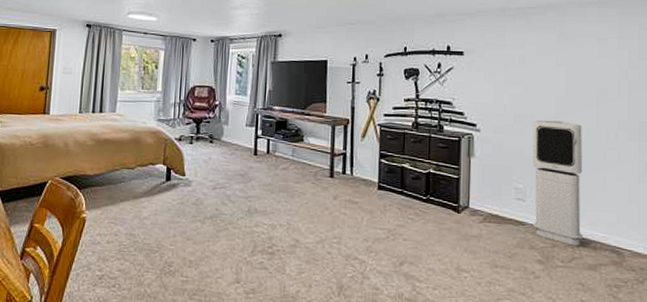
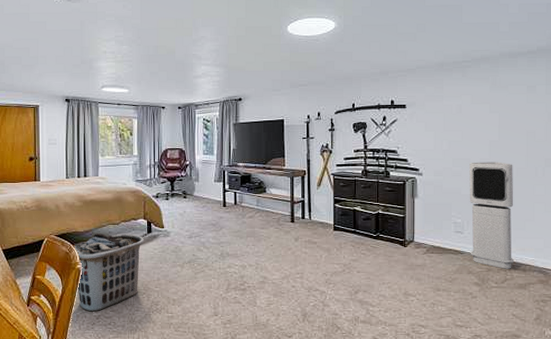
clothes hamper: none [80,178,162,271] -> present [73,233,145,312]

